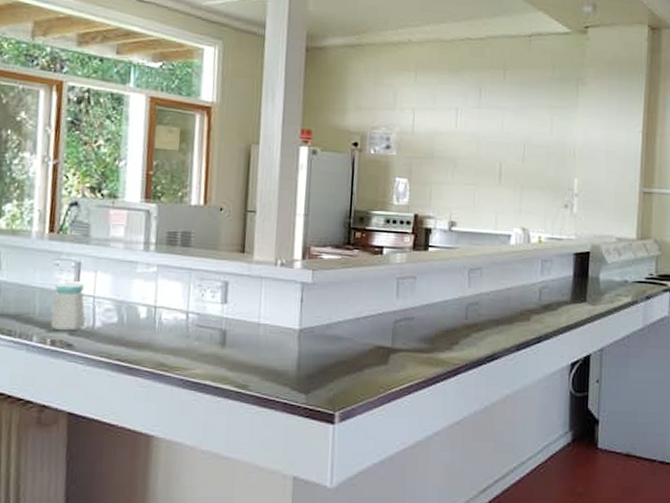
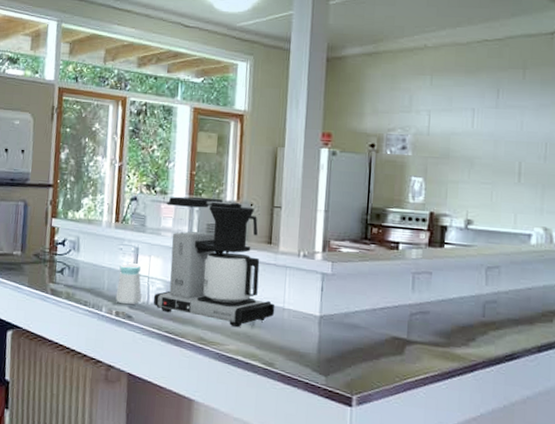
coffee maker: none [100,201,249,349] -> present [153,196,275,328]

